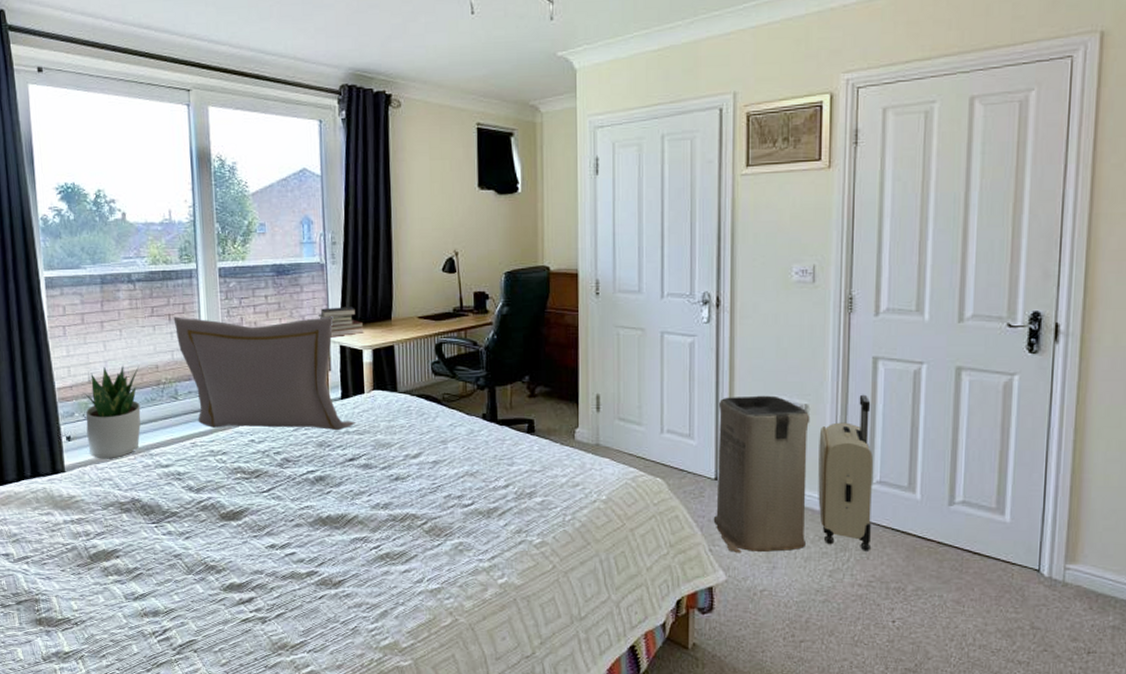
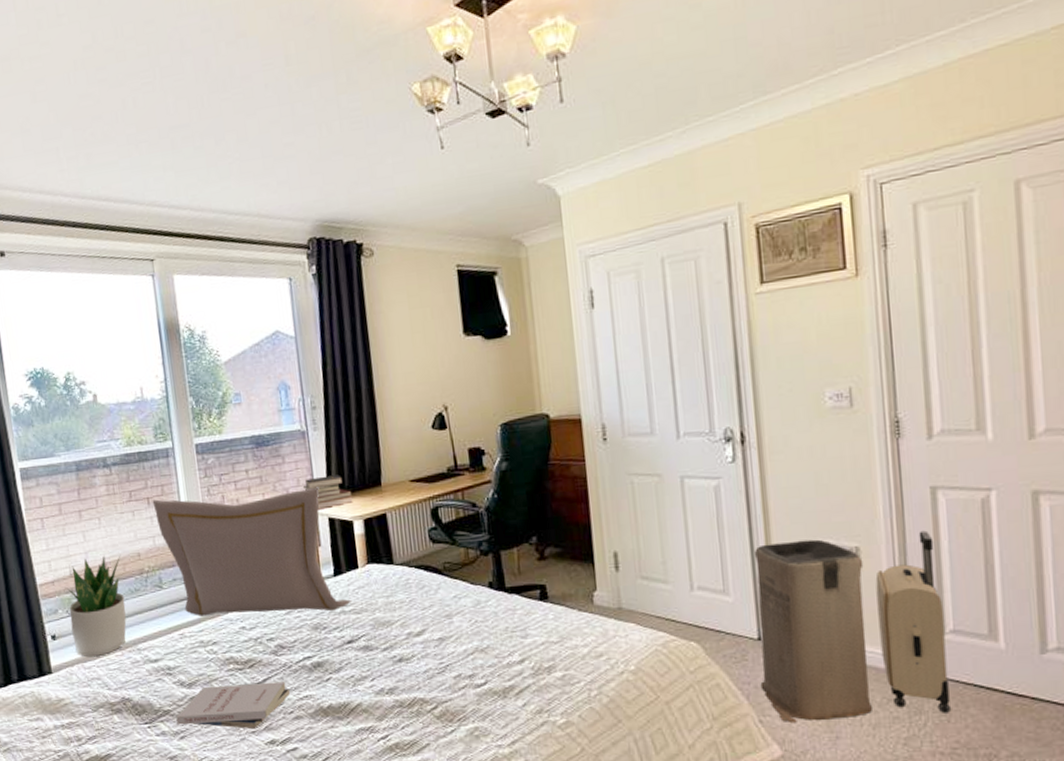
books: none [183,491,293,533] -> present [176,682,291,729]

